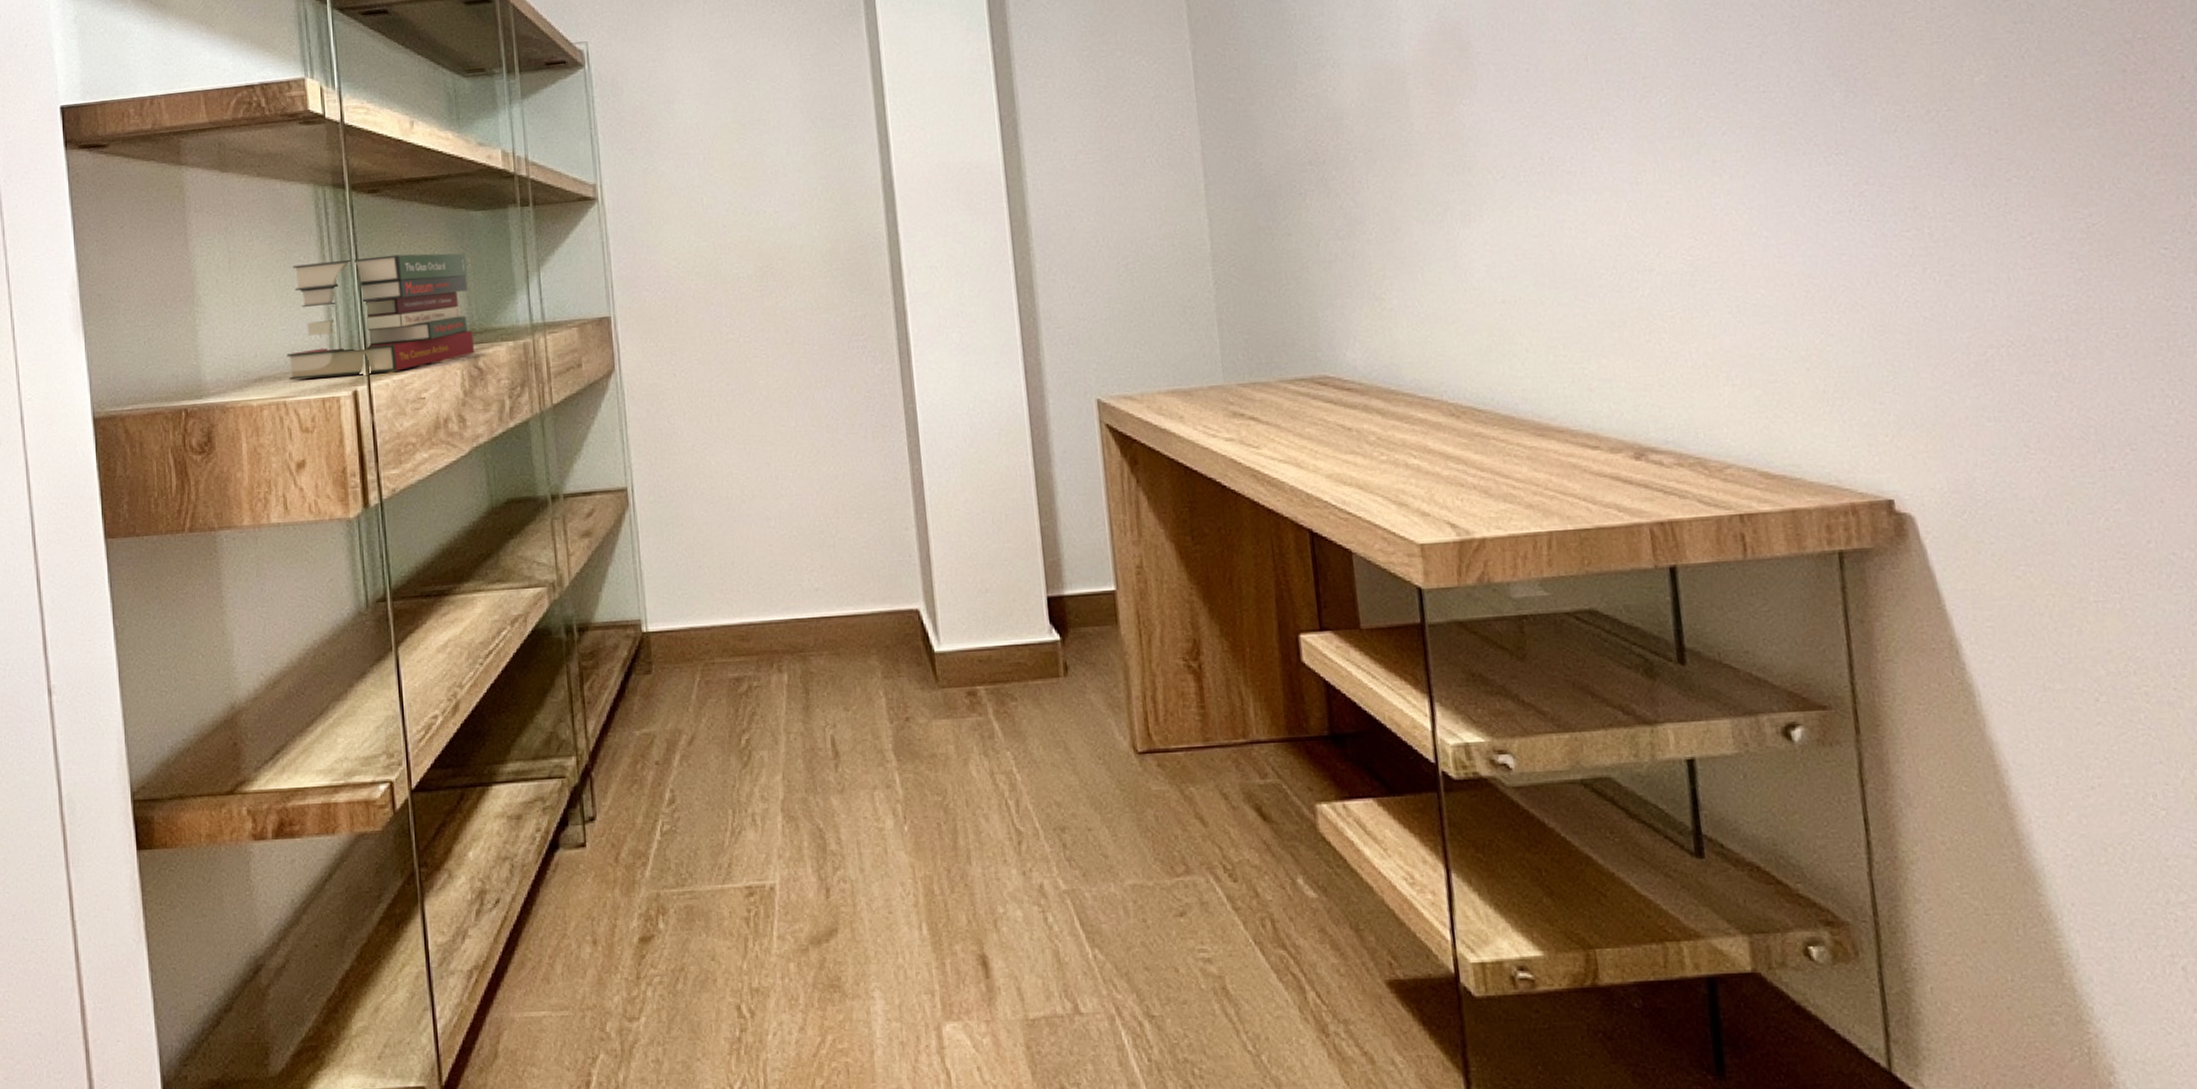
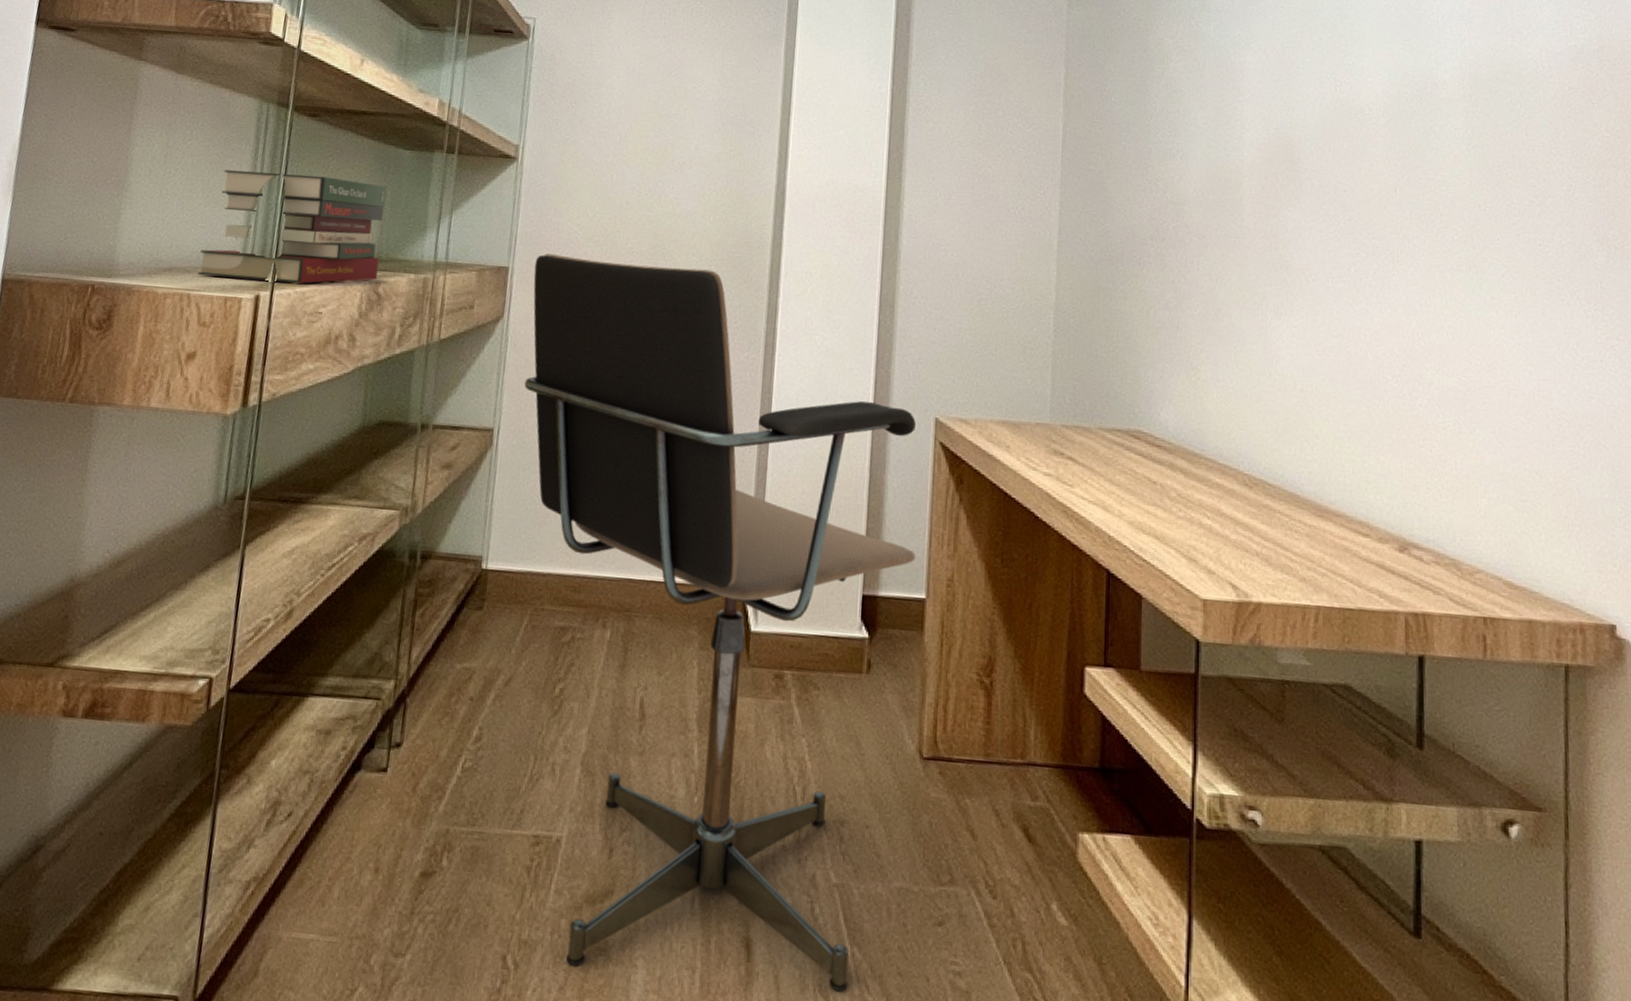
office chair: none [637,282,1098,1006] -> present [525,254,916,992]

